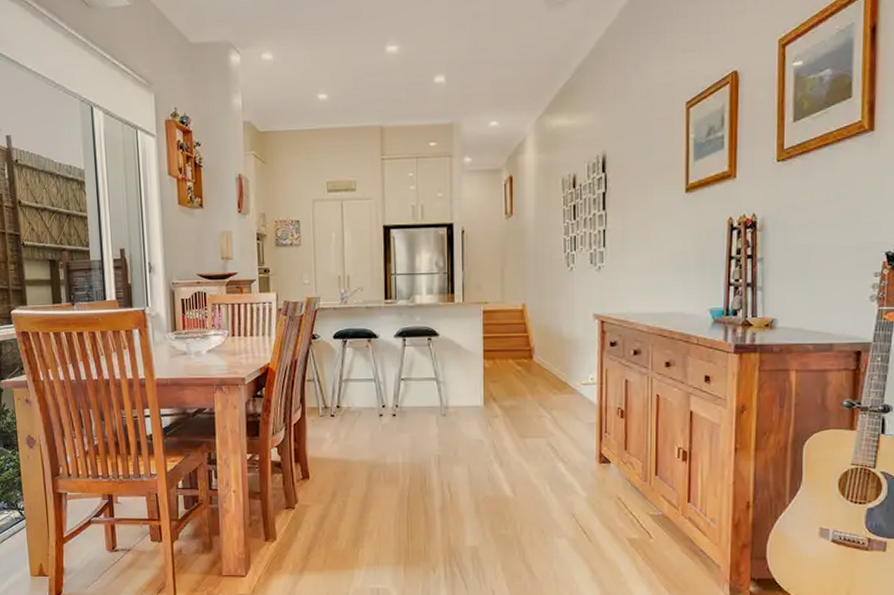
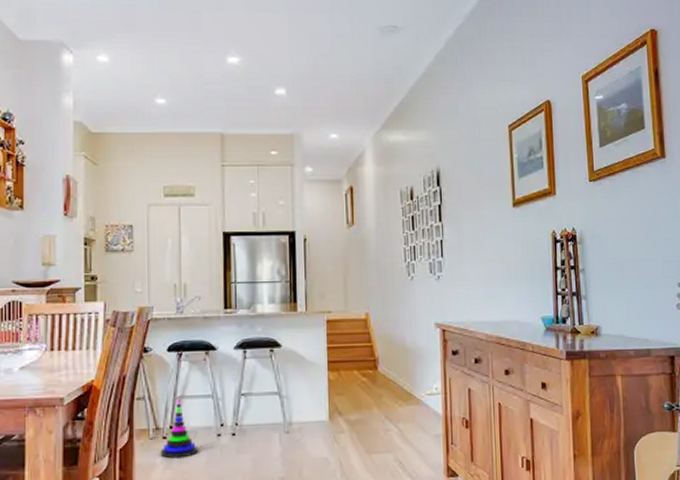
stacking toy: none [329,381,363,434] -> present [160,398,199,459]

